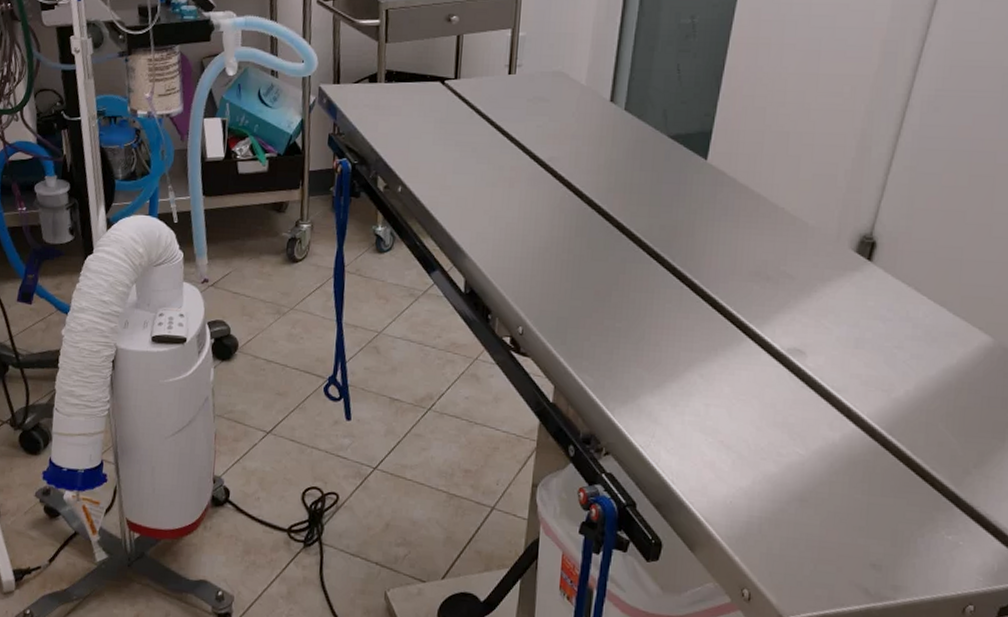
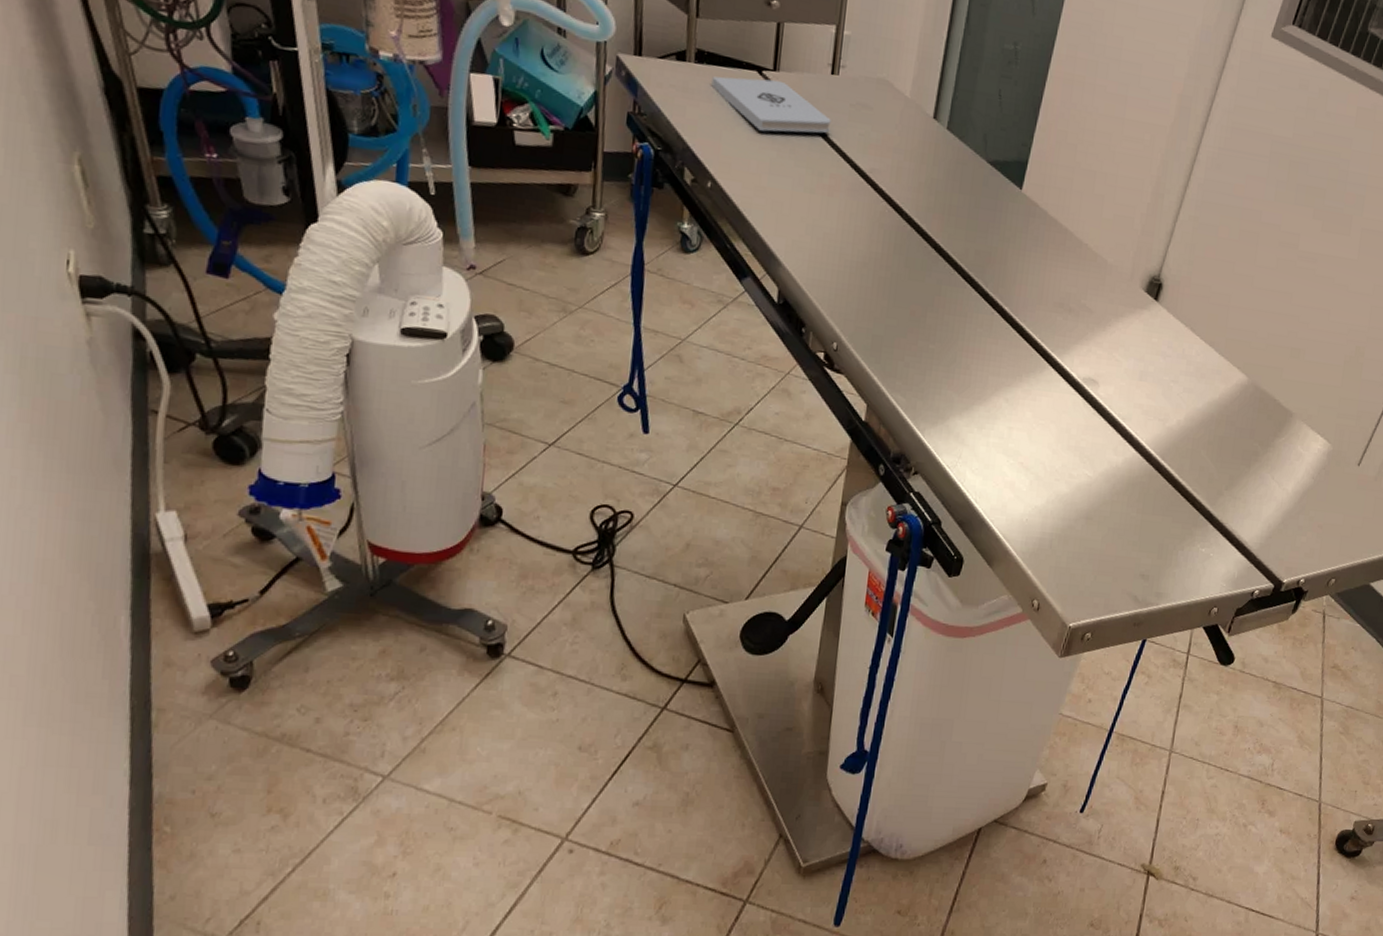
notepad: none [400,87,510,135] -> present [711,76,831,134]

